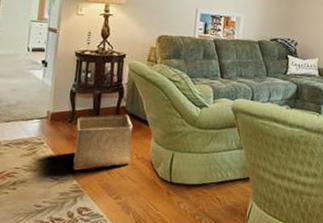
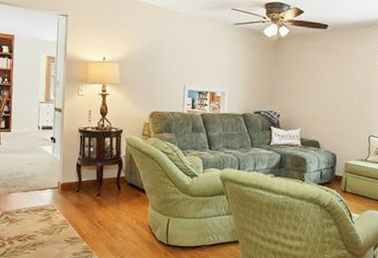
storage bin: present [73,114,133,169] -> none [82,184,133,233]

